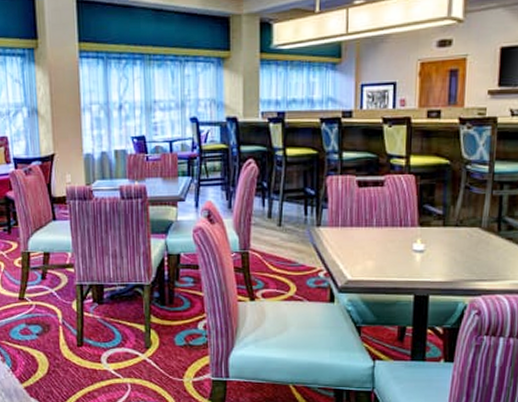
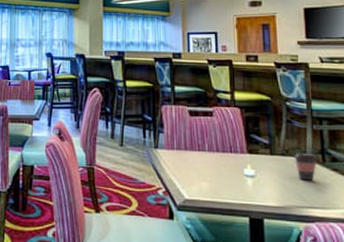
coffee cup: none [467,222,493,253] -> present [293,152,318,181]

